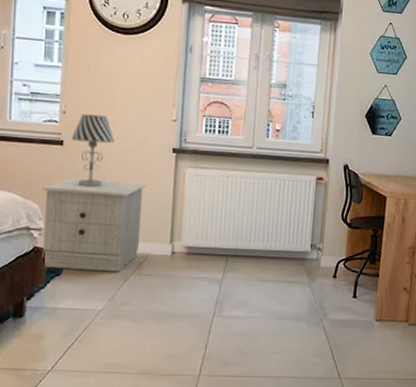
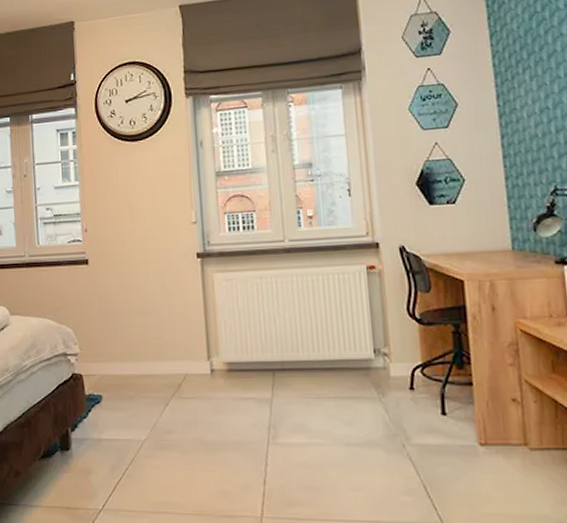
nightstand: present [41,178,146,272] -> none [73,296,176,397]
table lamp: present [71,114,115,188] -> none [95,228,137,306]

